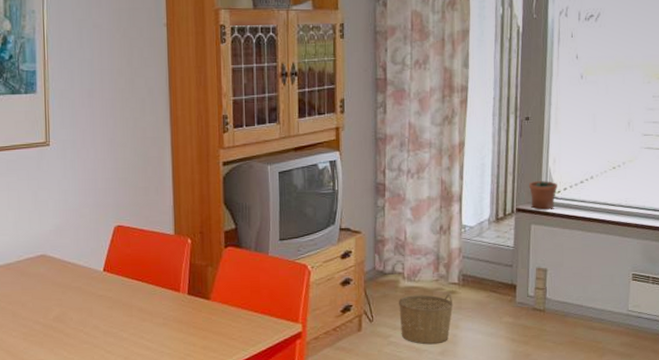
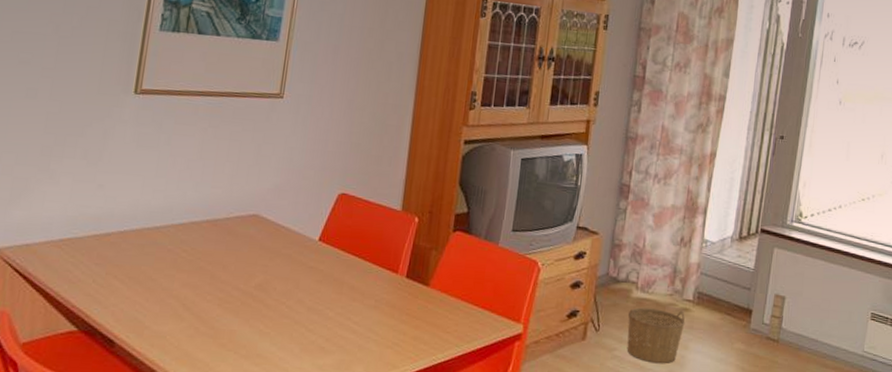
planter: present [528,181,557,211] -> none [775,203,805,236]

